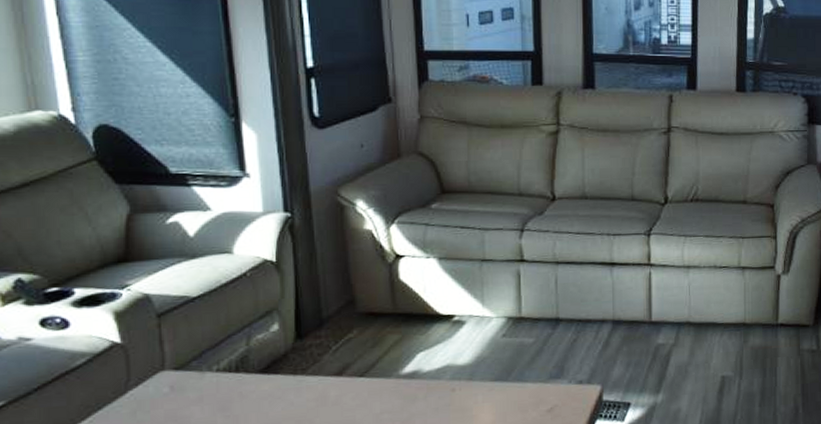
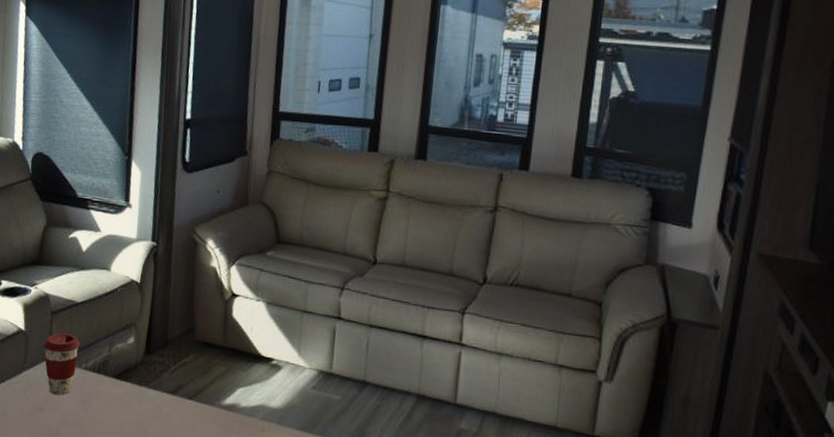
coffee cup: none [152,335,205,409] -> present [43,333,80,395]

